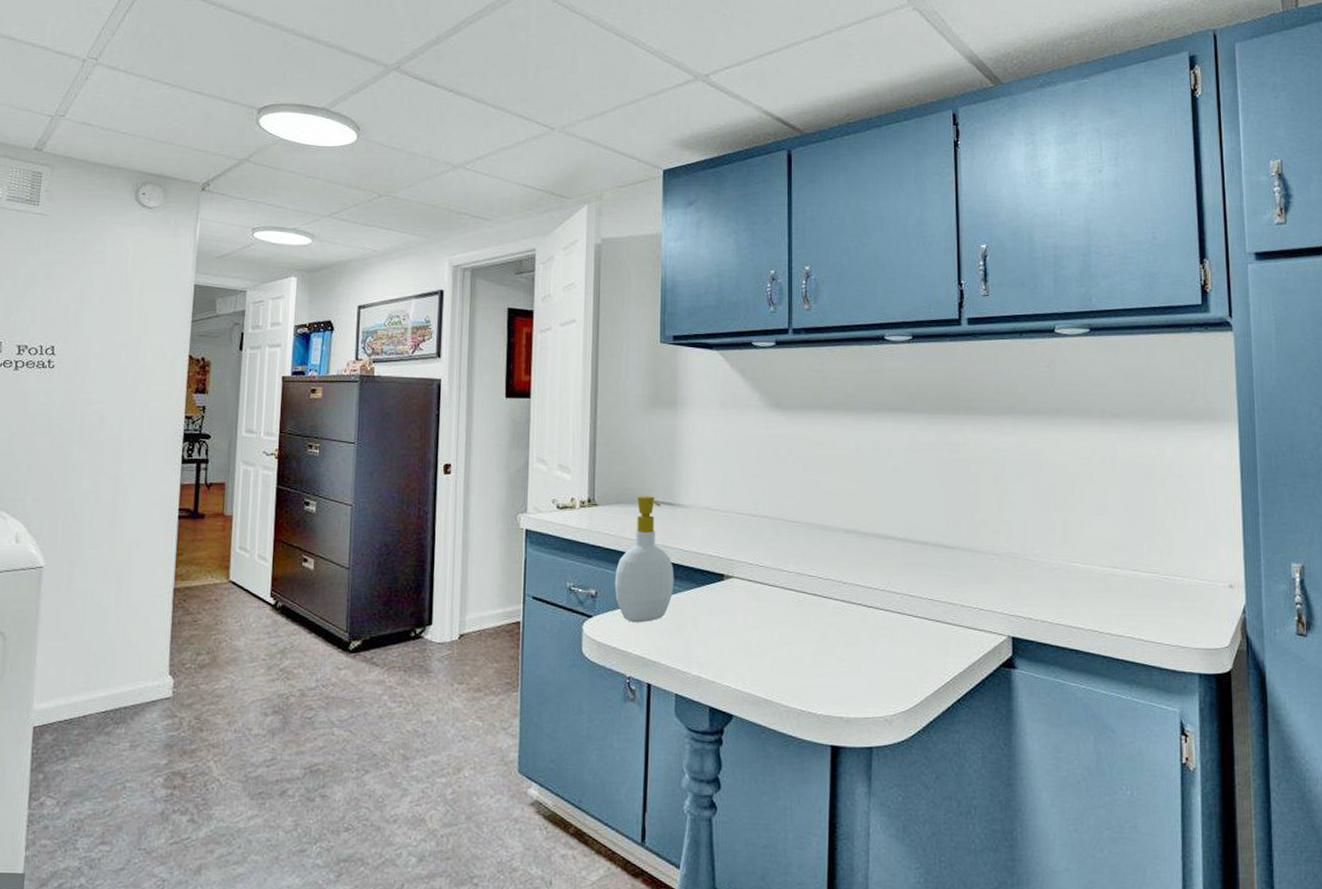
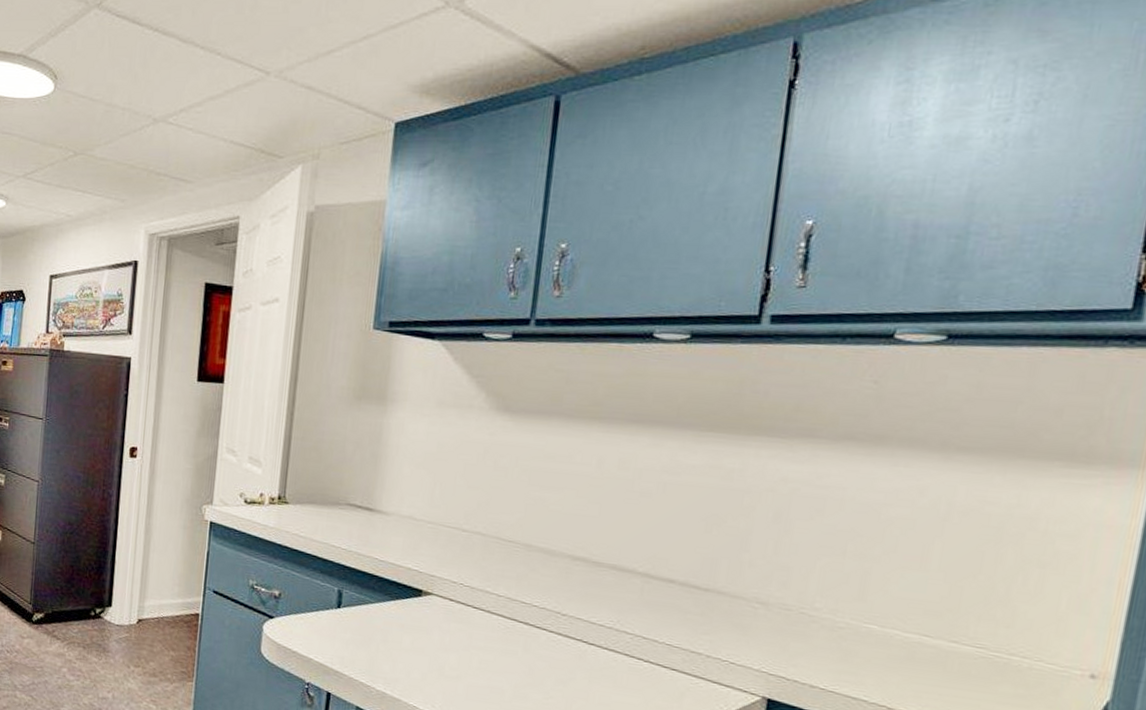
soap bottle: present [614,495,674,623] -> none [300,497,366,630]

